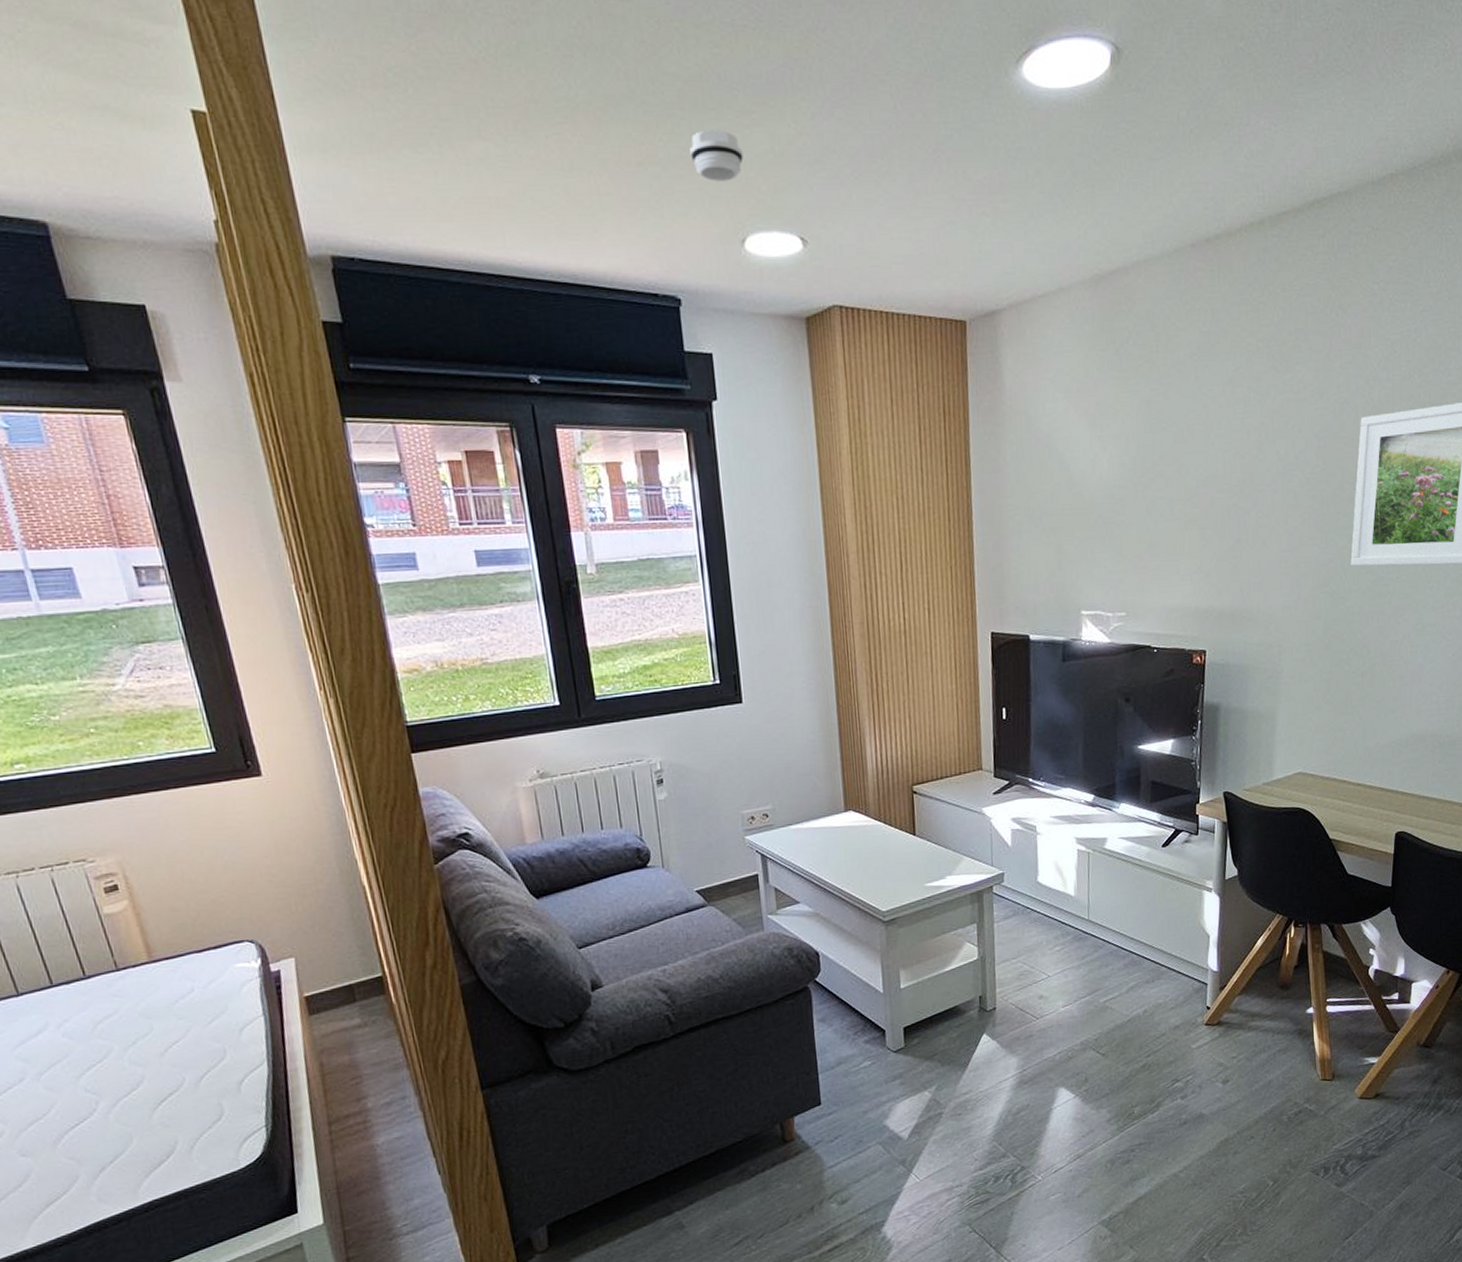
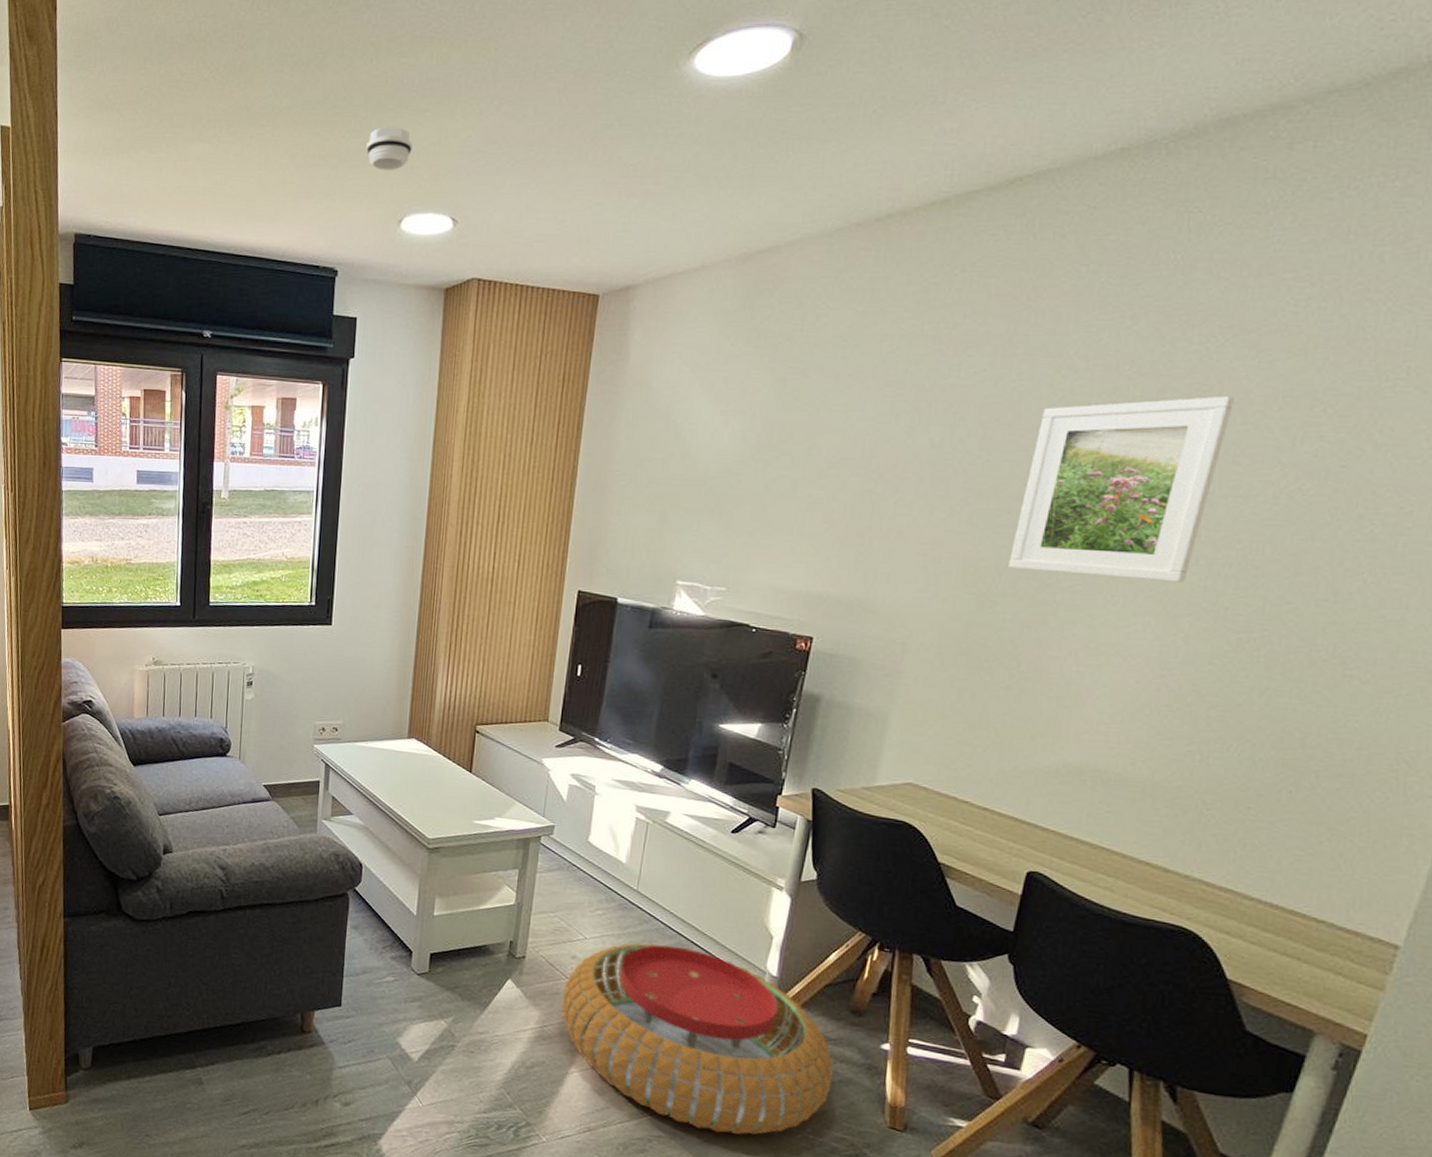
pouf: none [1036,963,1273,1127] -> present [561,942,834,1135]

